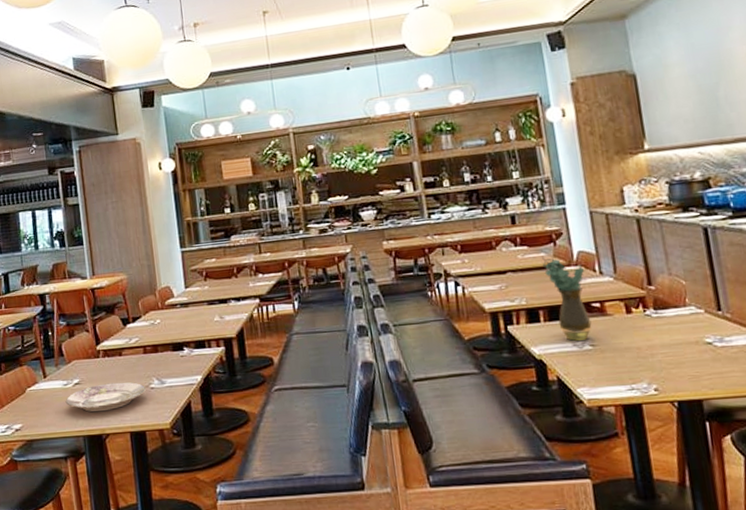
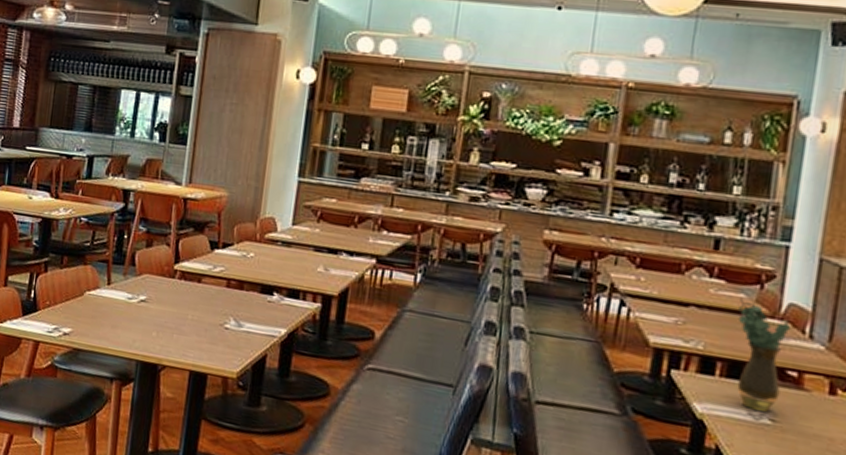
plate: present [65,381,147,412] -> none [125,307,220,341]

